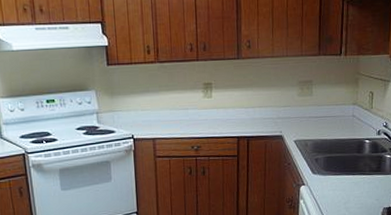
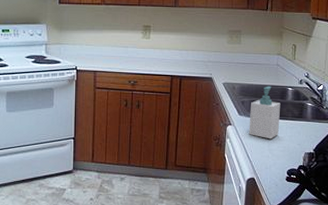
soap bottle: none [323,139,358,197] -> present [249,86,281,139]

